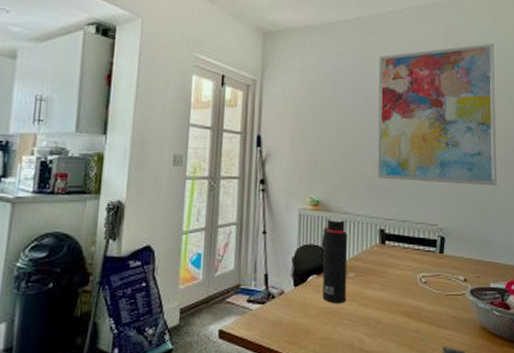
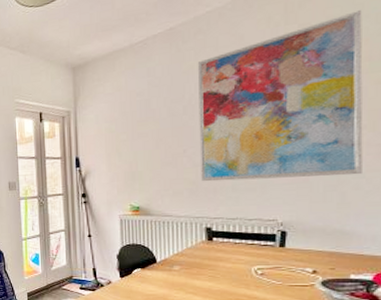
water bottle: present [321,218,348,304] -> none [144,220,173,292]

